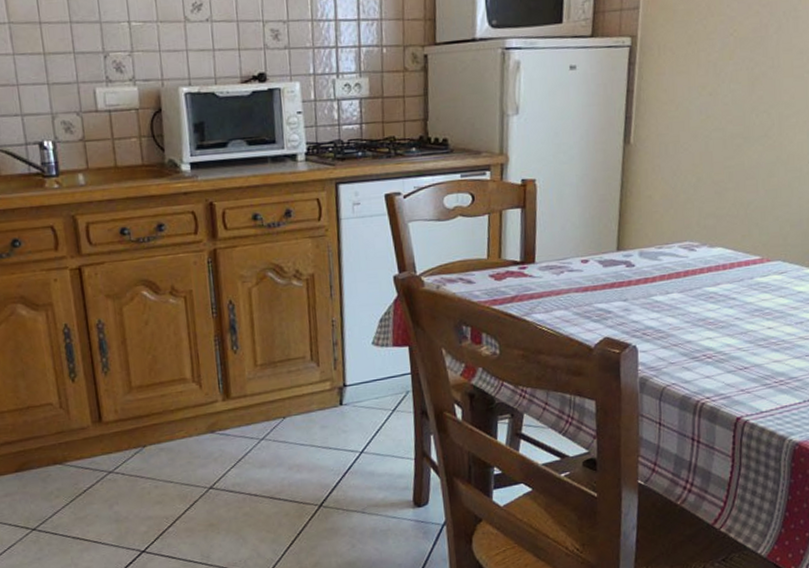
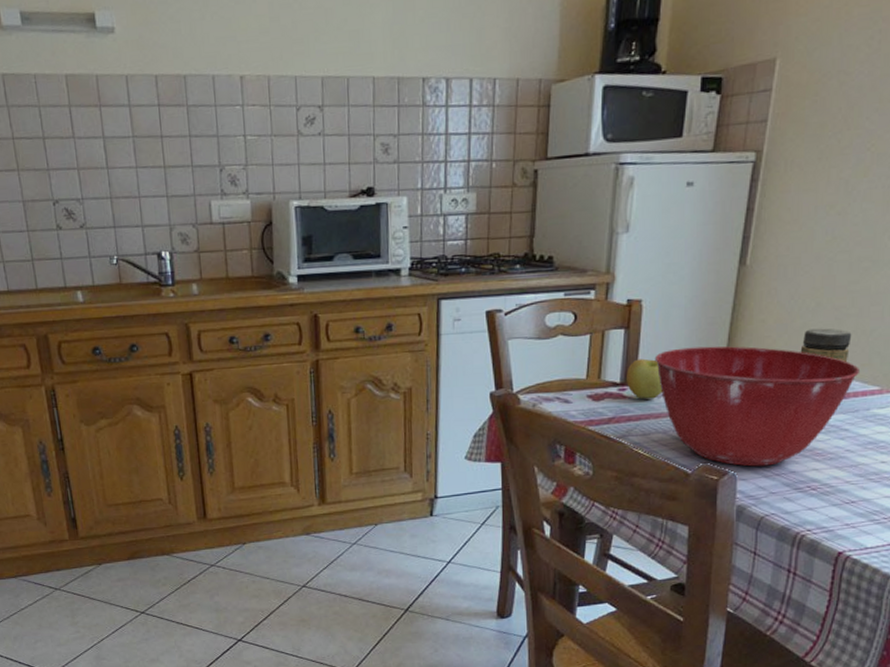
apple: none [526,236,562,277] -> present [626,358,663,399]
mixing bowl: none [551,222,742,338] -> present [654,346,861,467]
jar: none [686,202,731,234] -> present [800,328,852,362]

